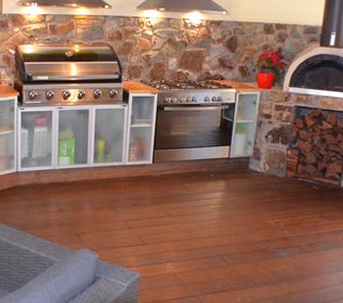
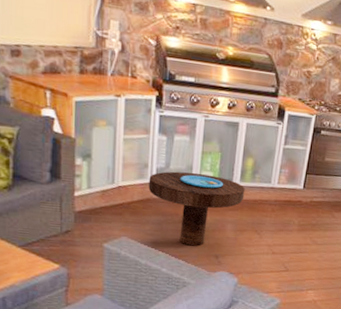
side table: none [15,160,99,226] -> present [148,171,245,246]

